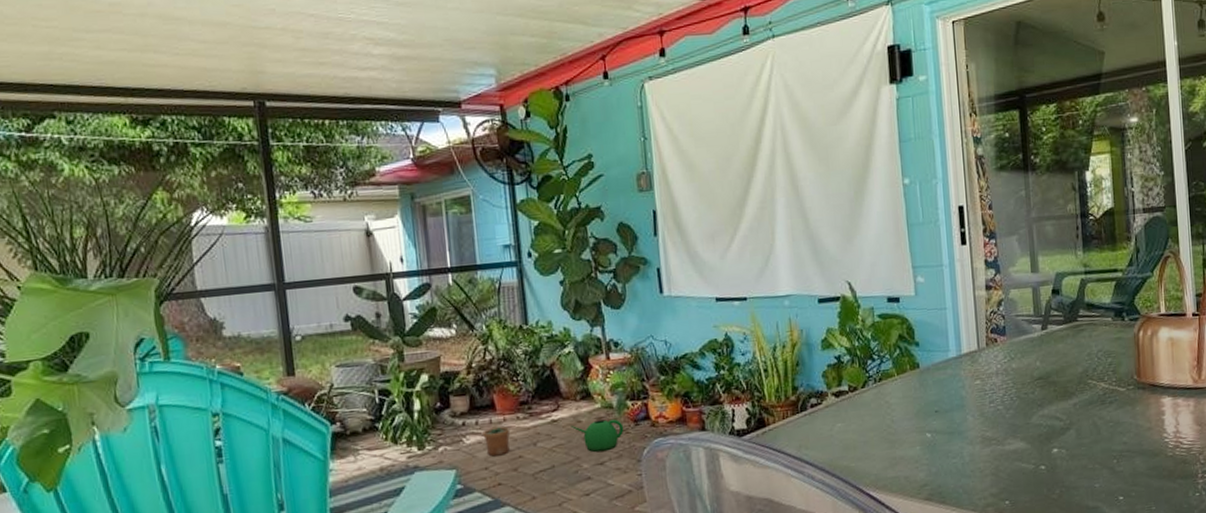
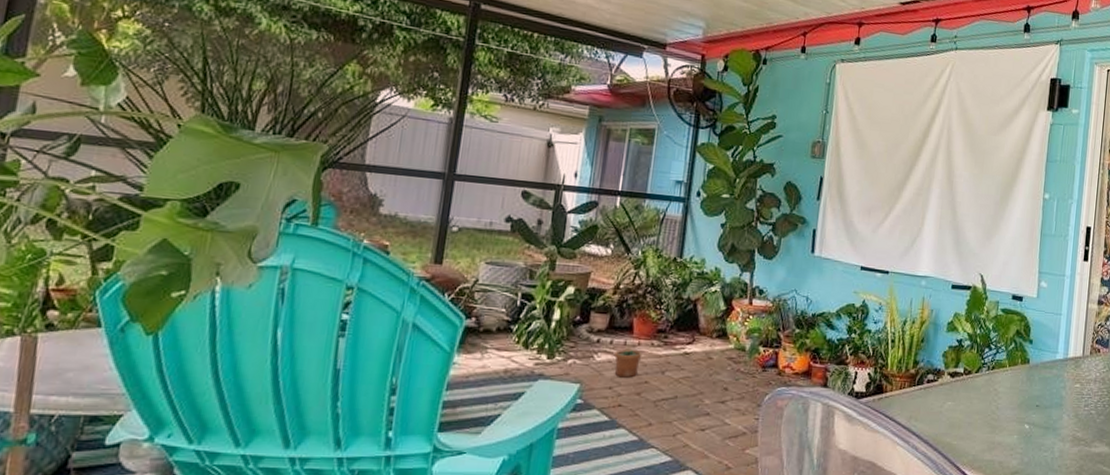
watering can: present [571,419,624,453] -> none [701,360,752,391]

